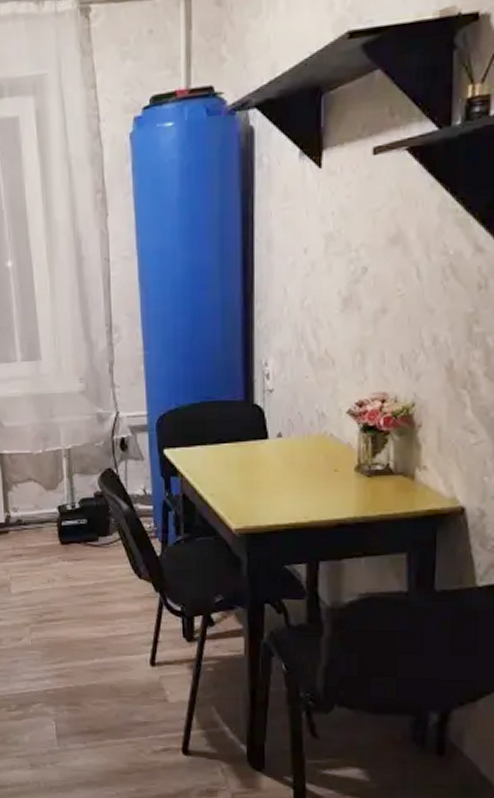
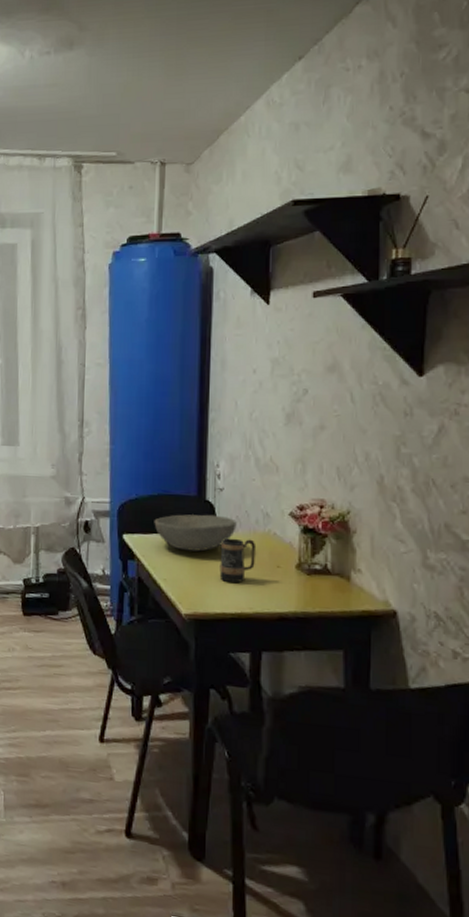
bowl: none [197,419,289,462] -> present [154,514,237,552]
mug: none [271,443,312,492] -> present [219,538,257,584]

